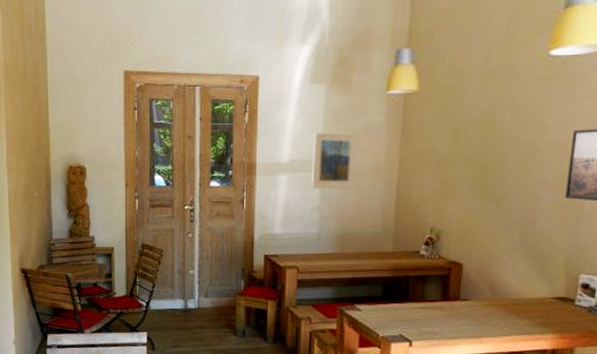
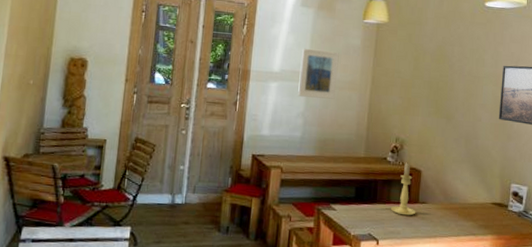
candle holder: none [426,255,457,315] -> present [391,162,416,216]

